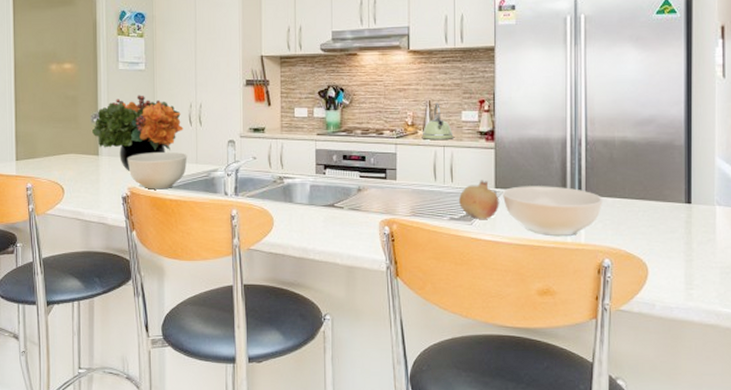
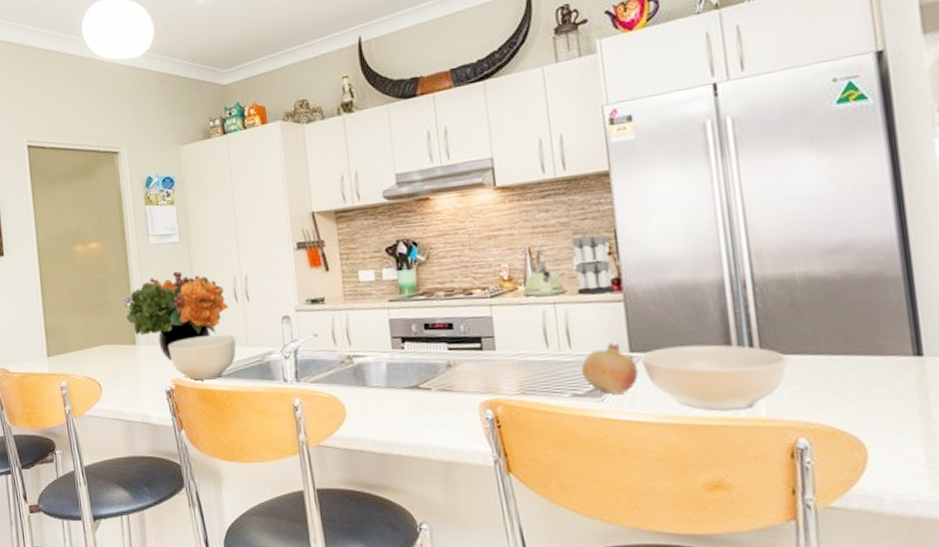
spice rack: none [461,89,489,142] -> present [572,228,614,295]

